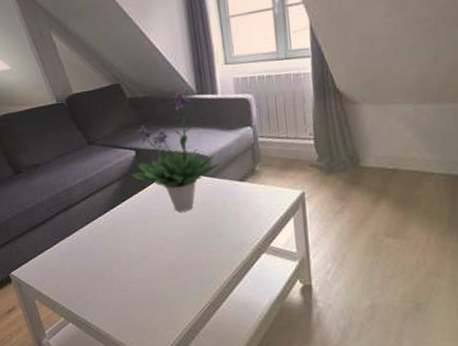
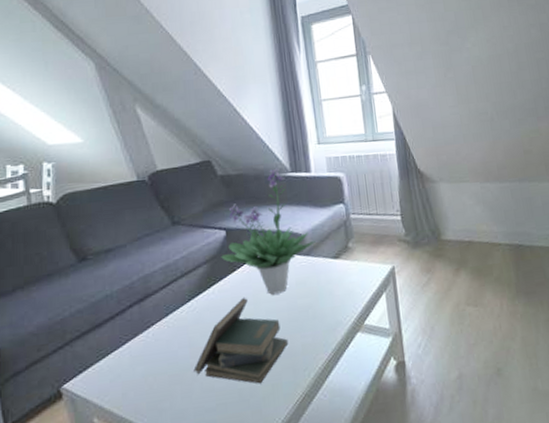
book: none [111,212,195,290] -> present [193,297,289,384]

